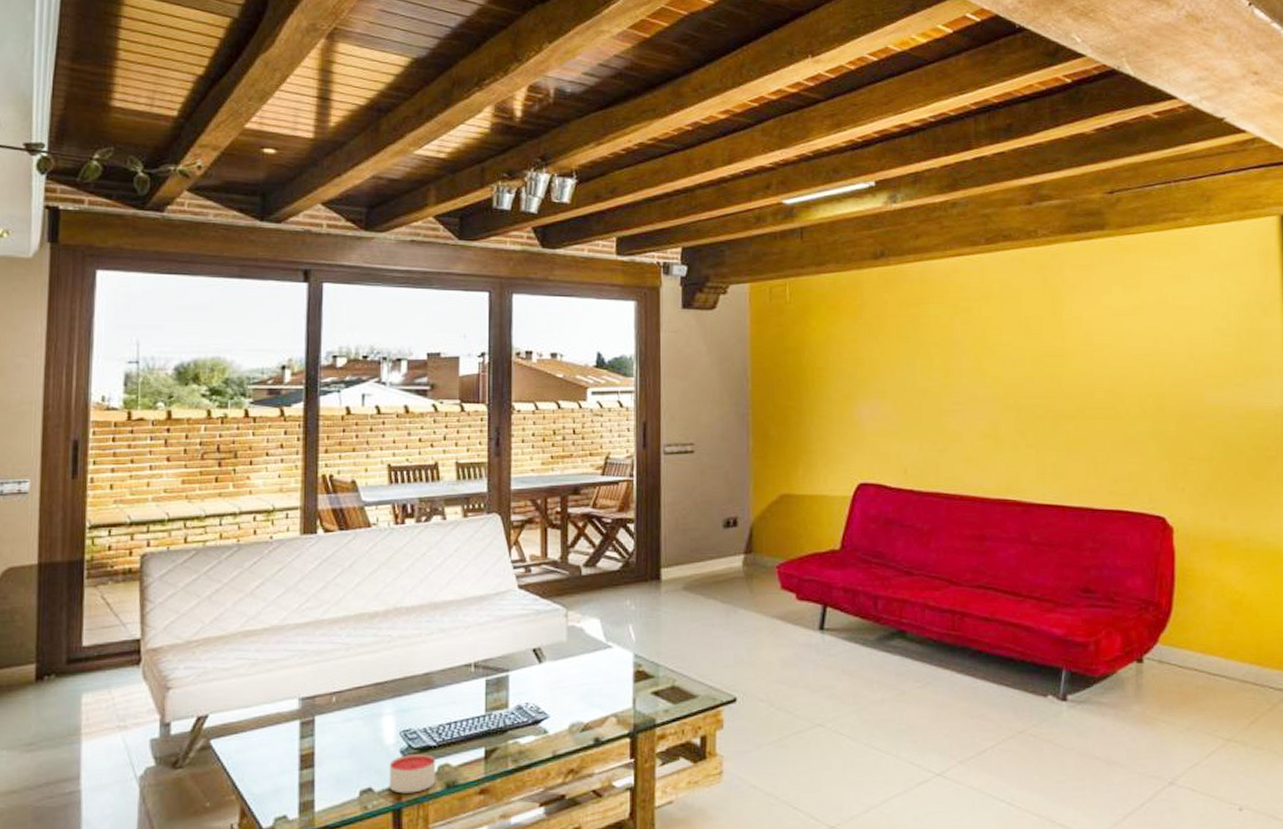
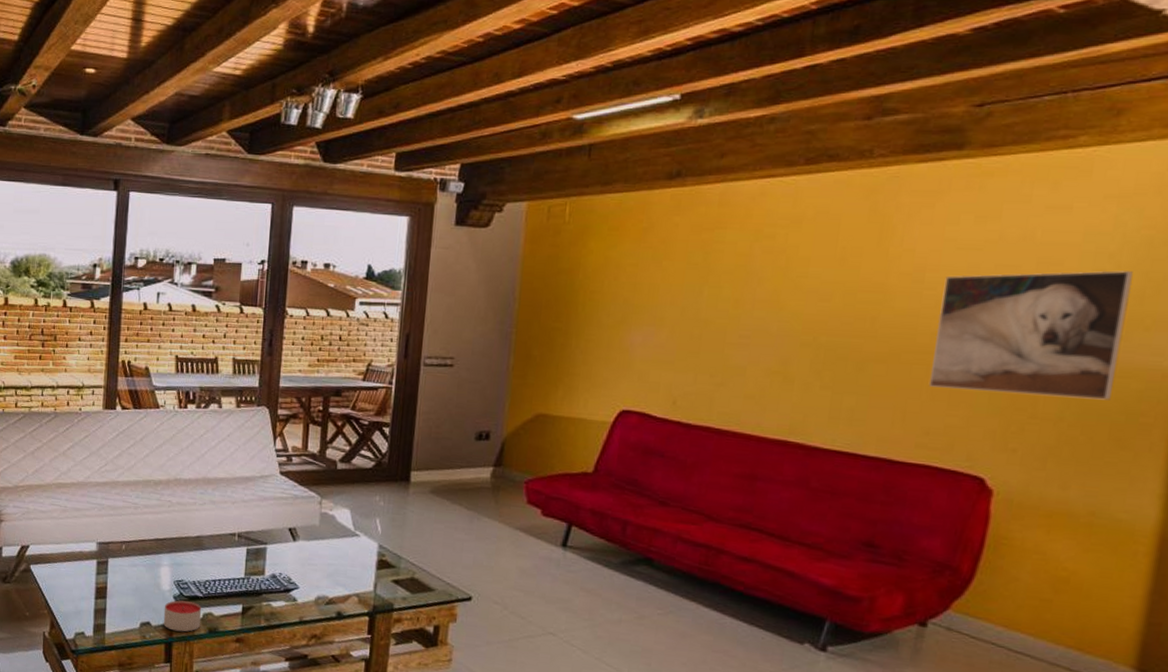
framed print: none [1108,328,1243,439] -> present [930,270,1133,400]

